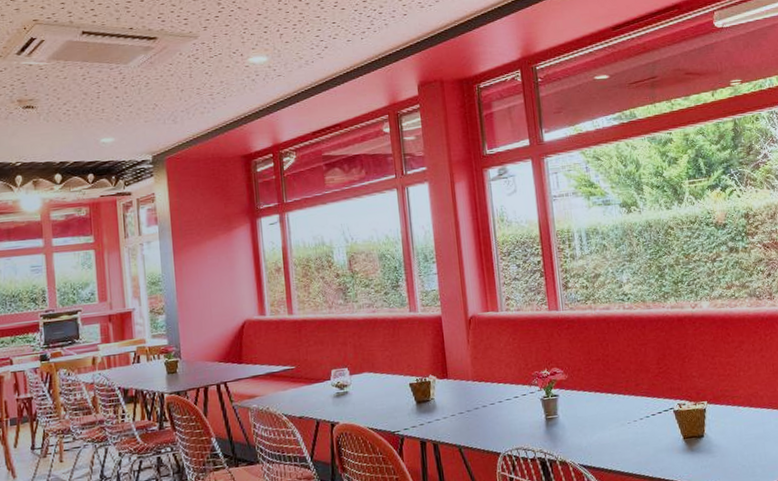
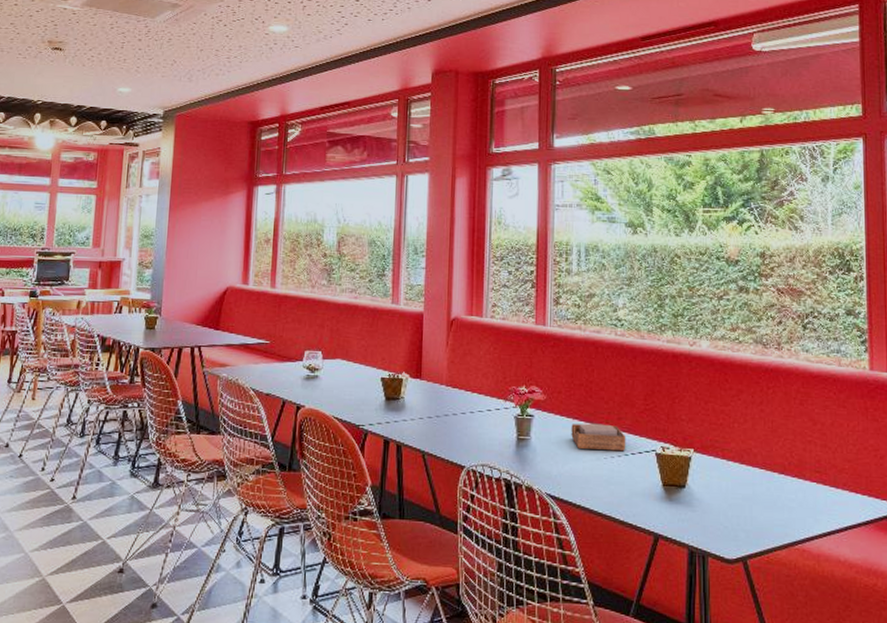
napkin holder: none [594,391,647,419] -> present [571,423,626,452]

